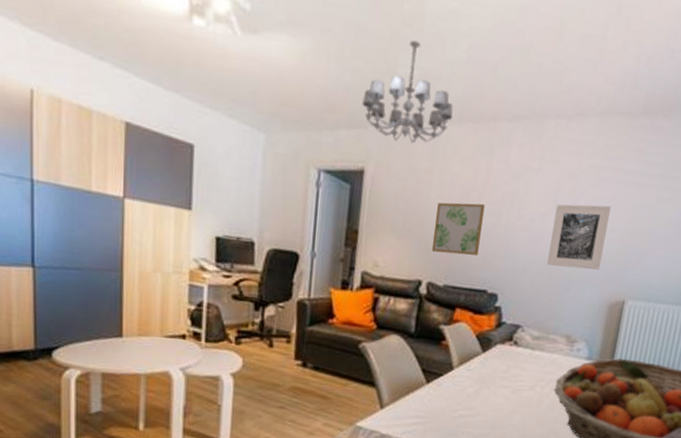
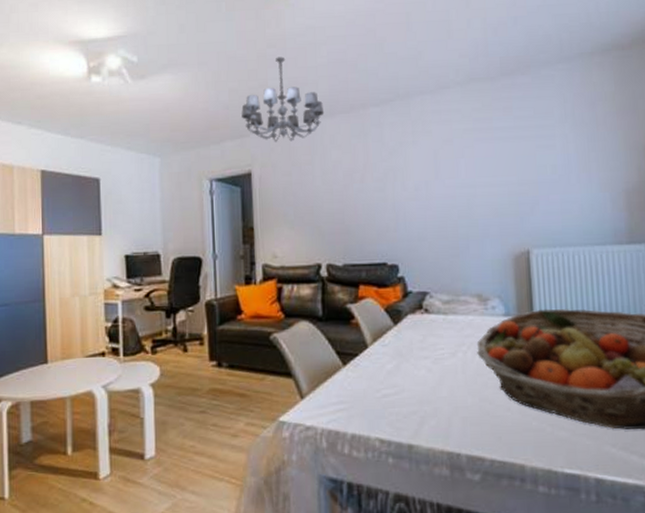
wall art: present [431,202,485,256] -> none [323,183,371,234]
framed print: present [547,204,611,270] -> none [438,162,495,228]

